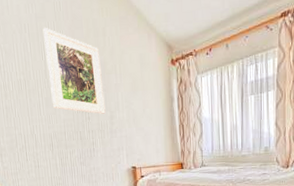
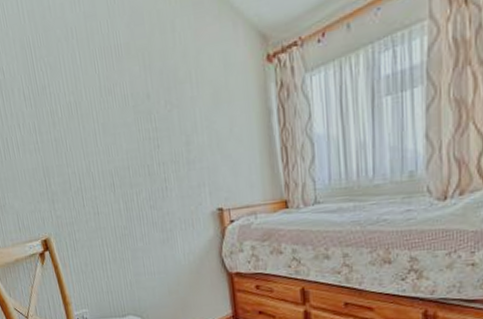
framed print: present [42,27,106,114] -> none [93,28,180,140]

